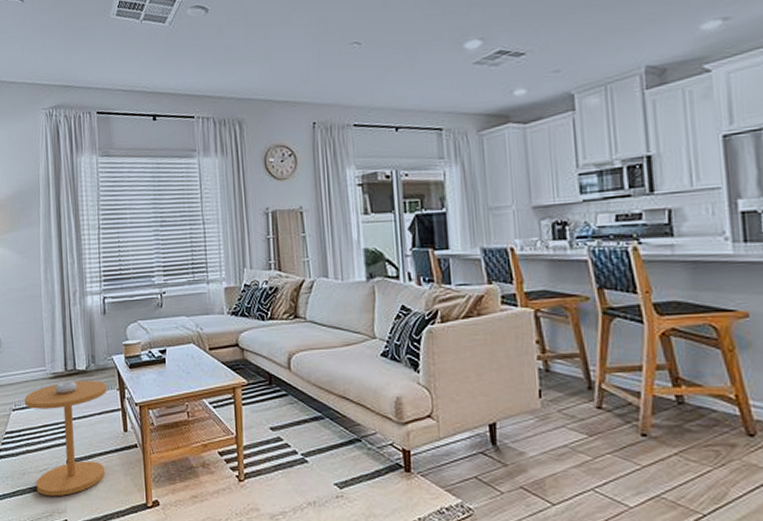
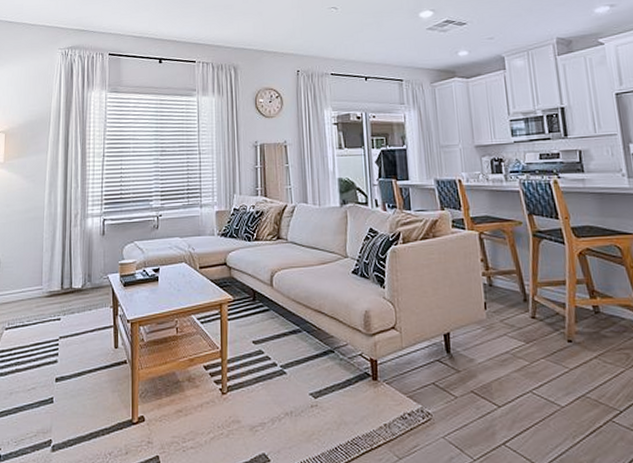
side table: present [24,380,107,497] -> none [18,298,101,416]

